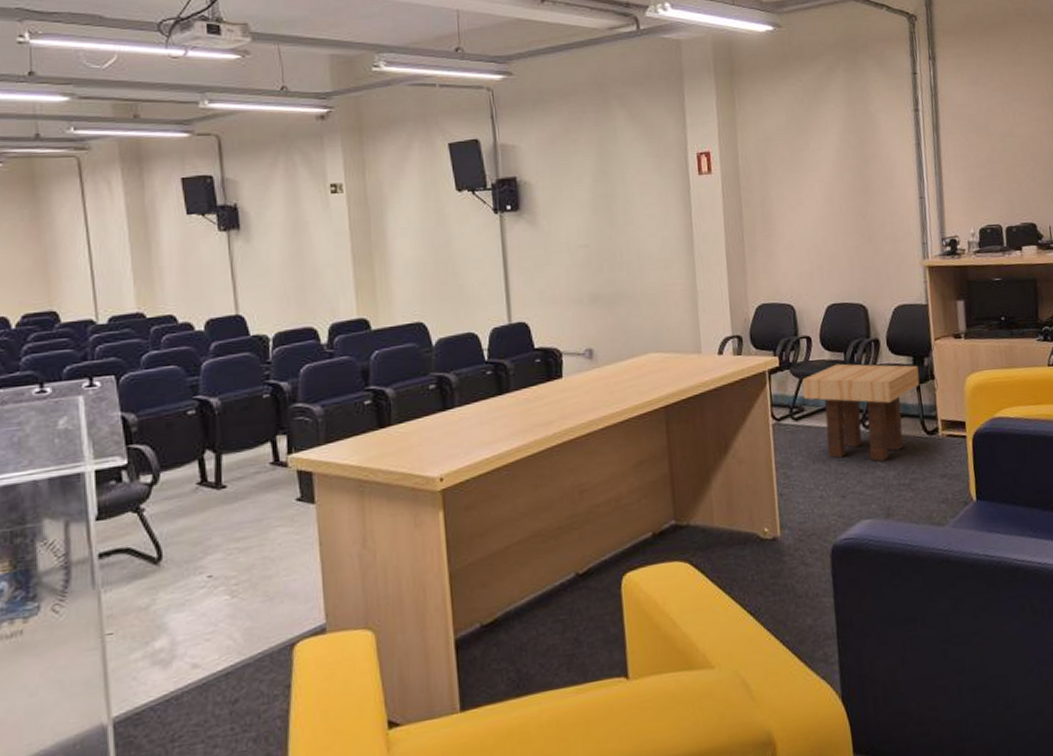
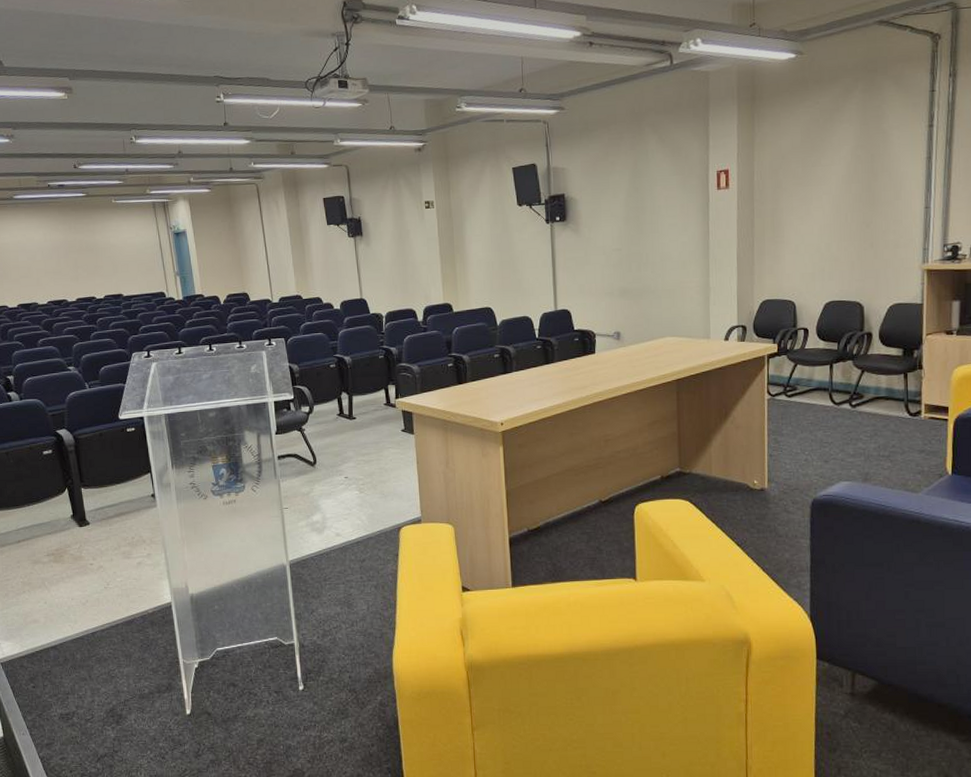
side table: present [802,363,920,462] -> none [797,352,907,436]

